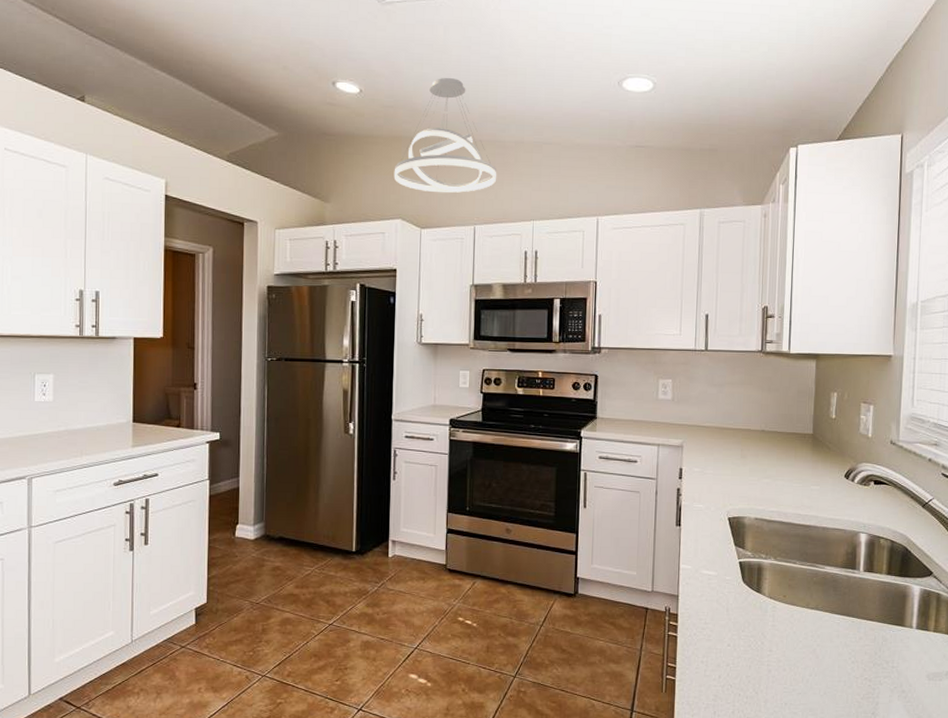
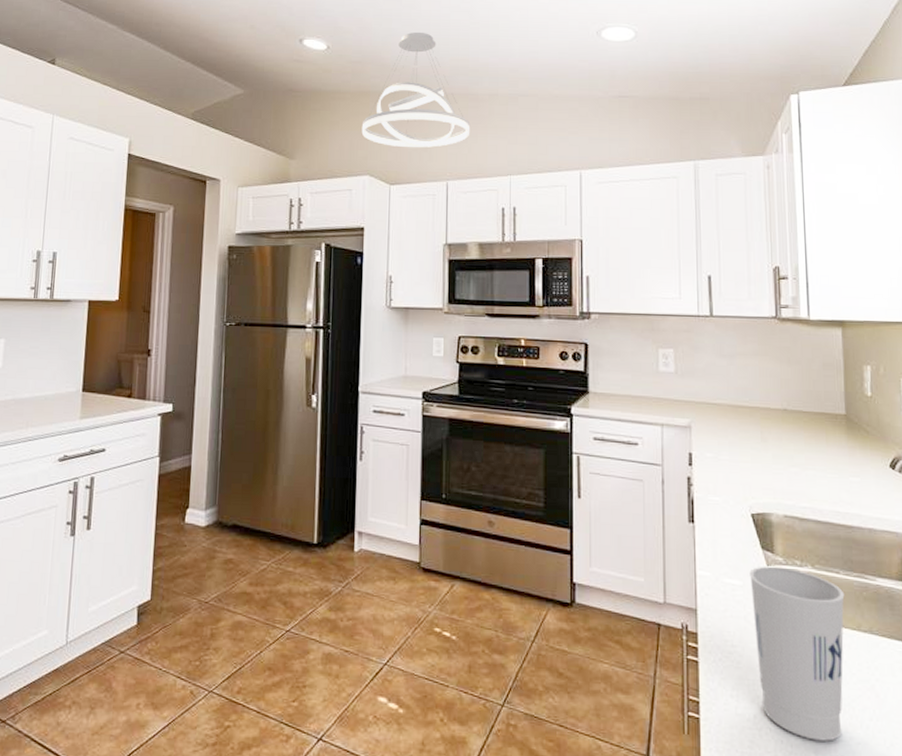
cup: none [723,559,799,693] -> present [749,566,845,741]

